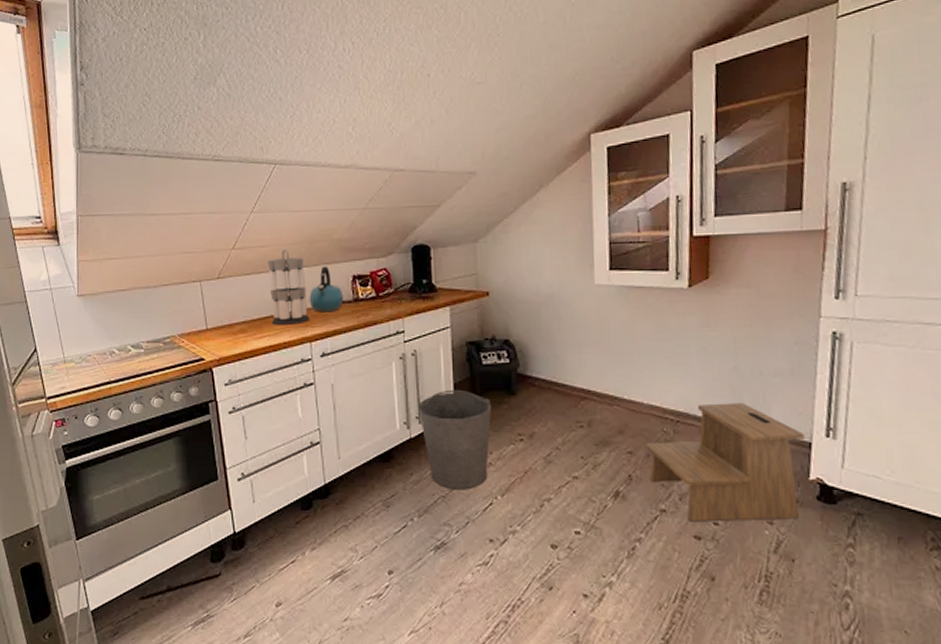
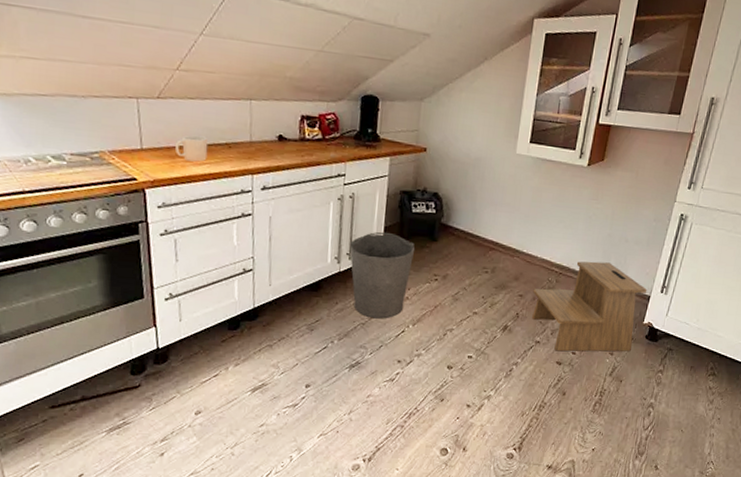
mug: none [236,309,267,337] -> present [174,135,209,163]
spice rack: present [268,248,311,326] -> none [214,78,255,156]
kettle: present [309,266,344,313] -> none [254,101,290,148]

